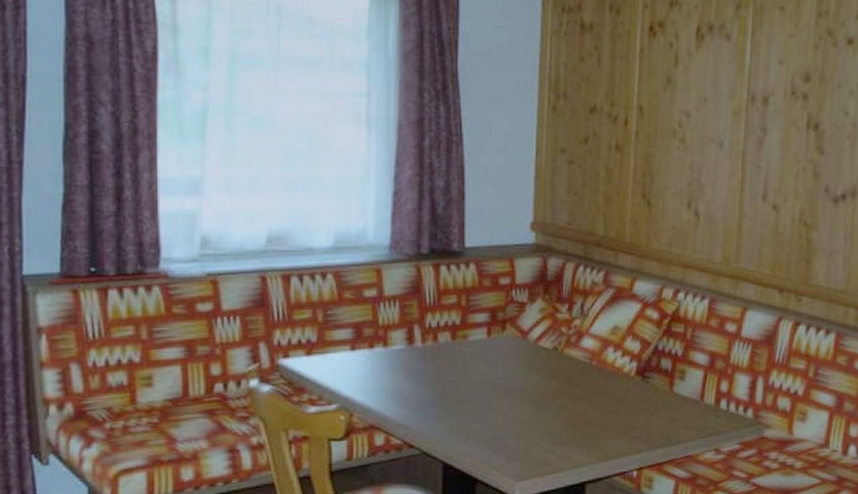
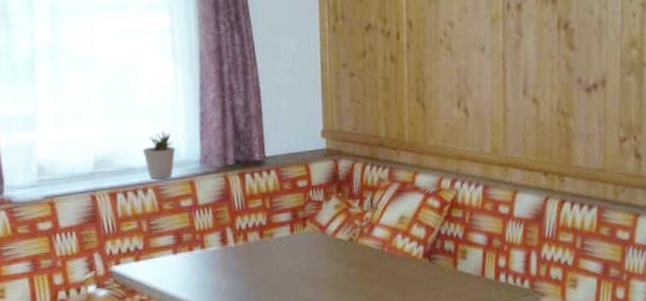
potted plant: none [324,208,362,263] -> present [142,130,176,179]

